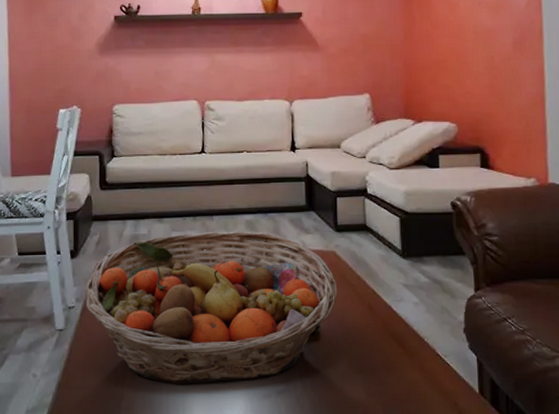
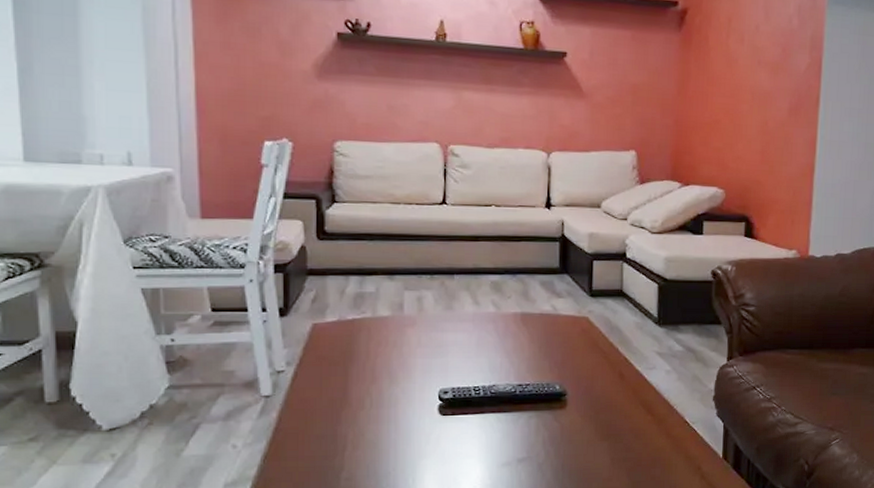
fruit basket: present [85,231,338,384] -> none [298,291,588,453]

